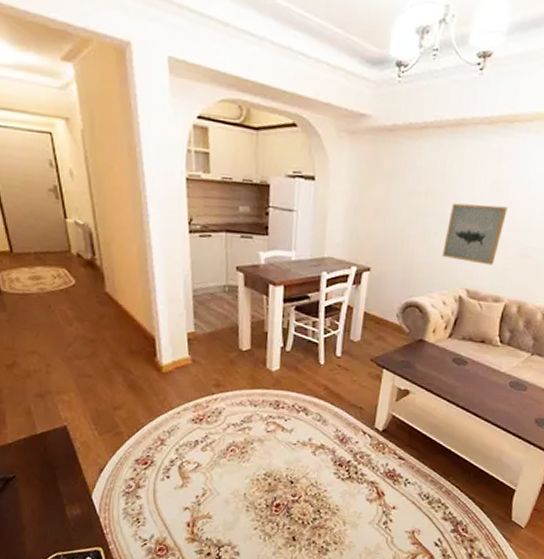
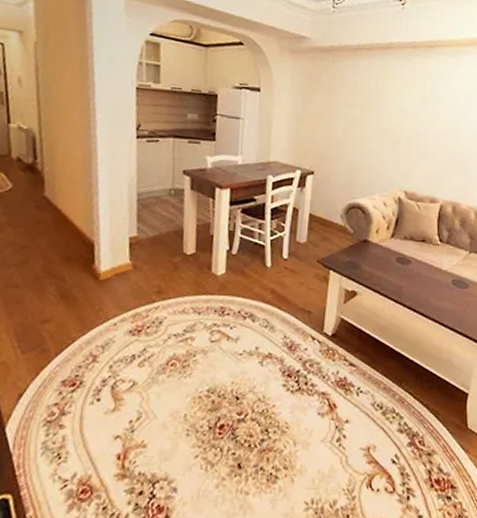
wall art: present [442,203,508,266] -> none [380,113,435,169]

